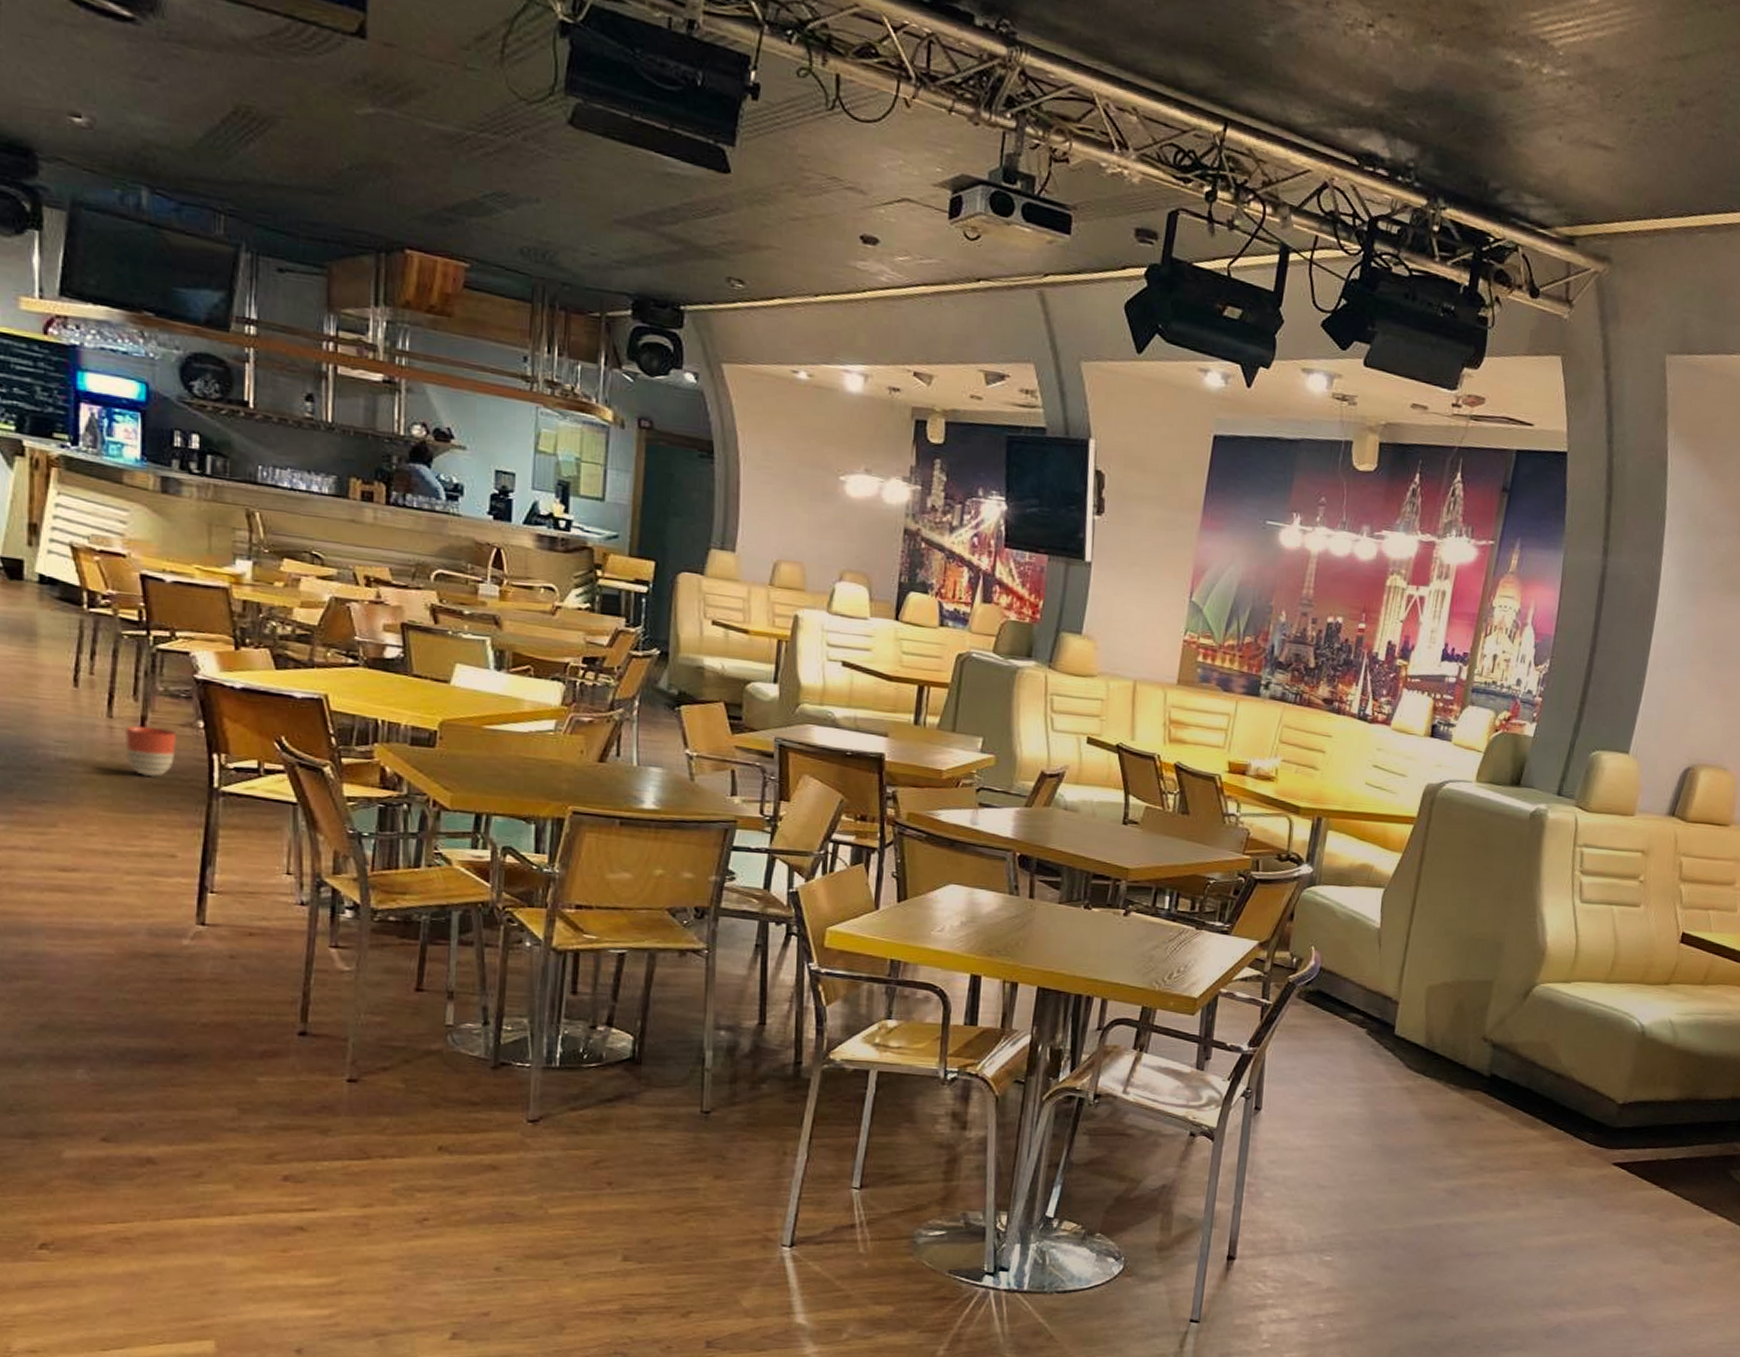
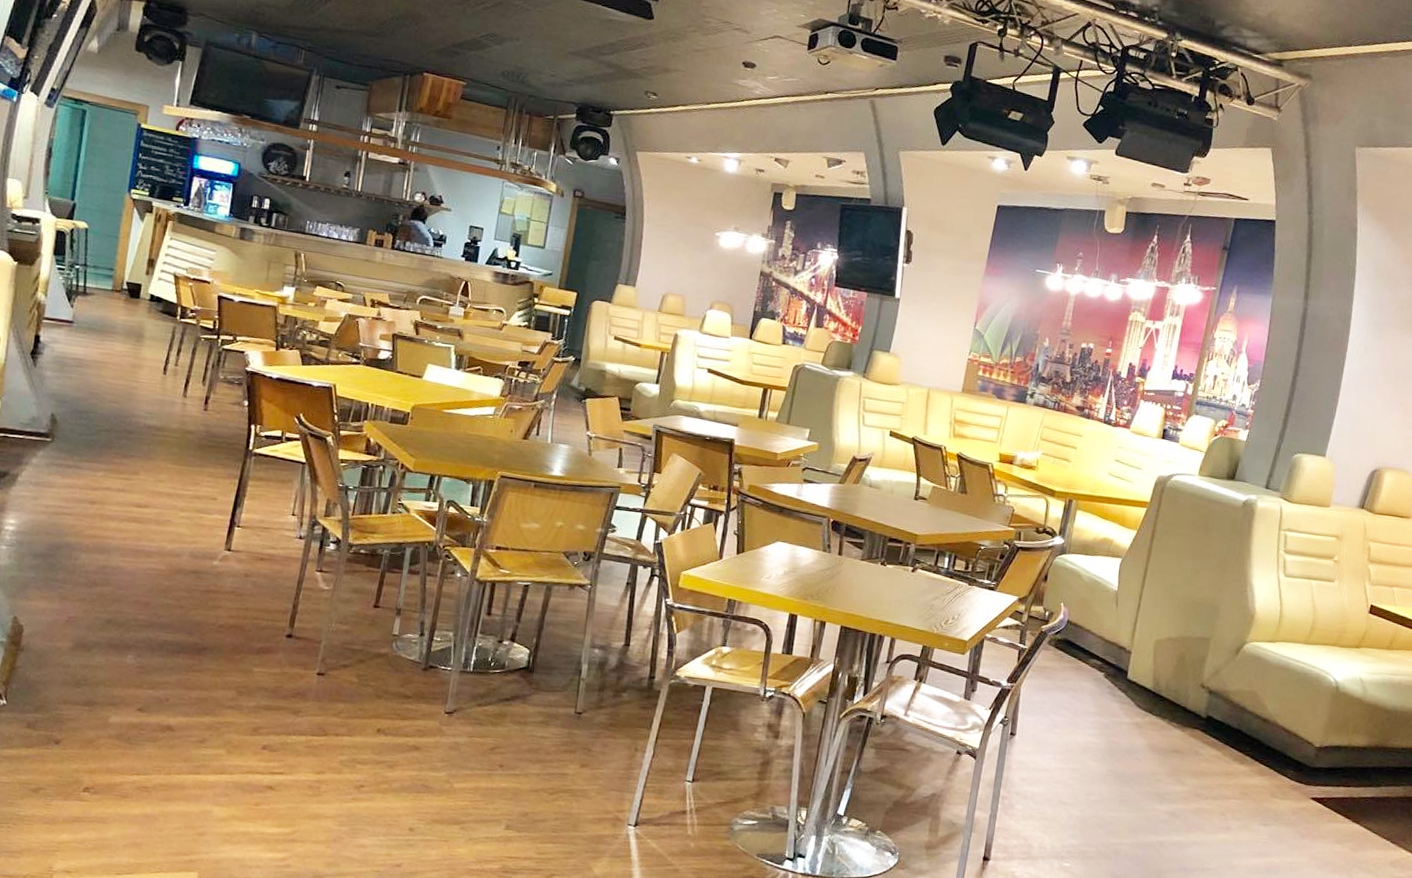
planter: present [124,726,177,778] -> none [191,403,229,441]

